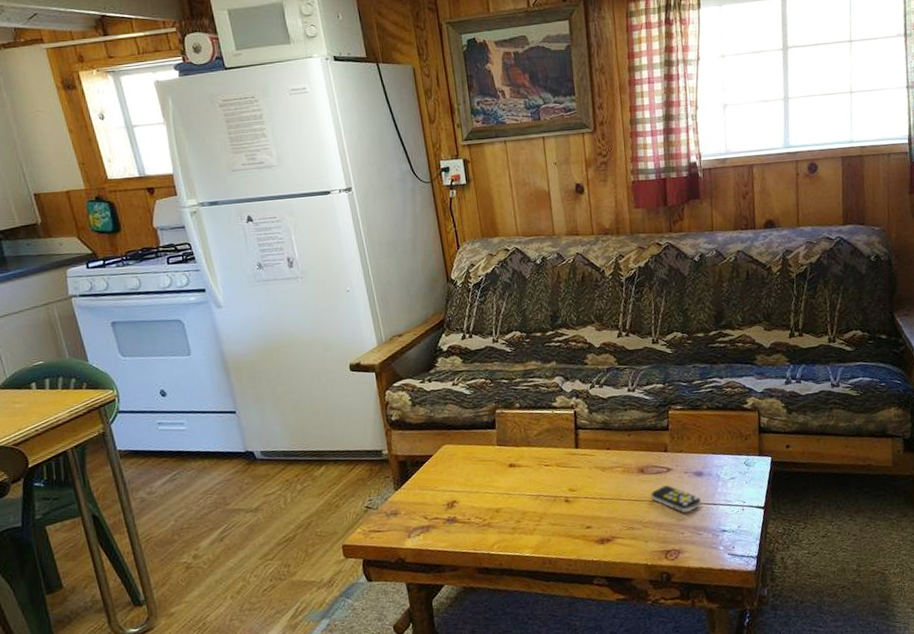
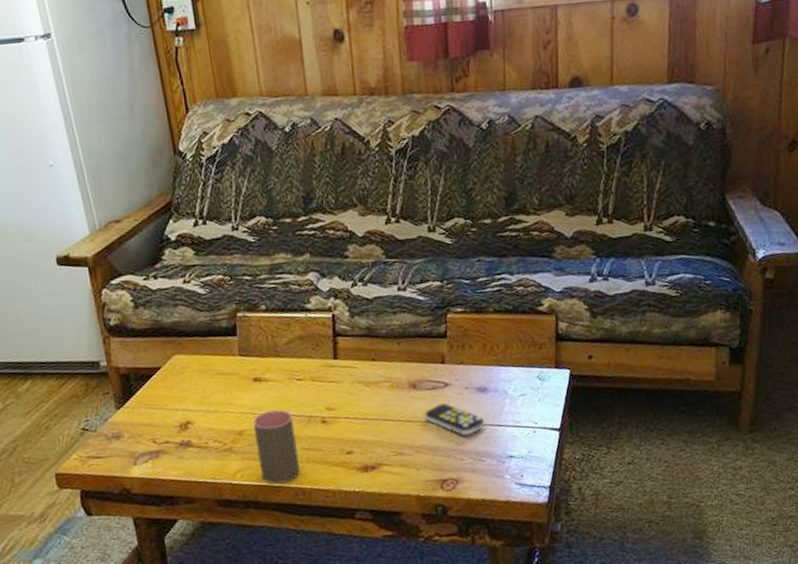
cup: none [507,490,547,555] -> present [252,409,300,485]

